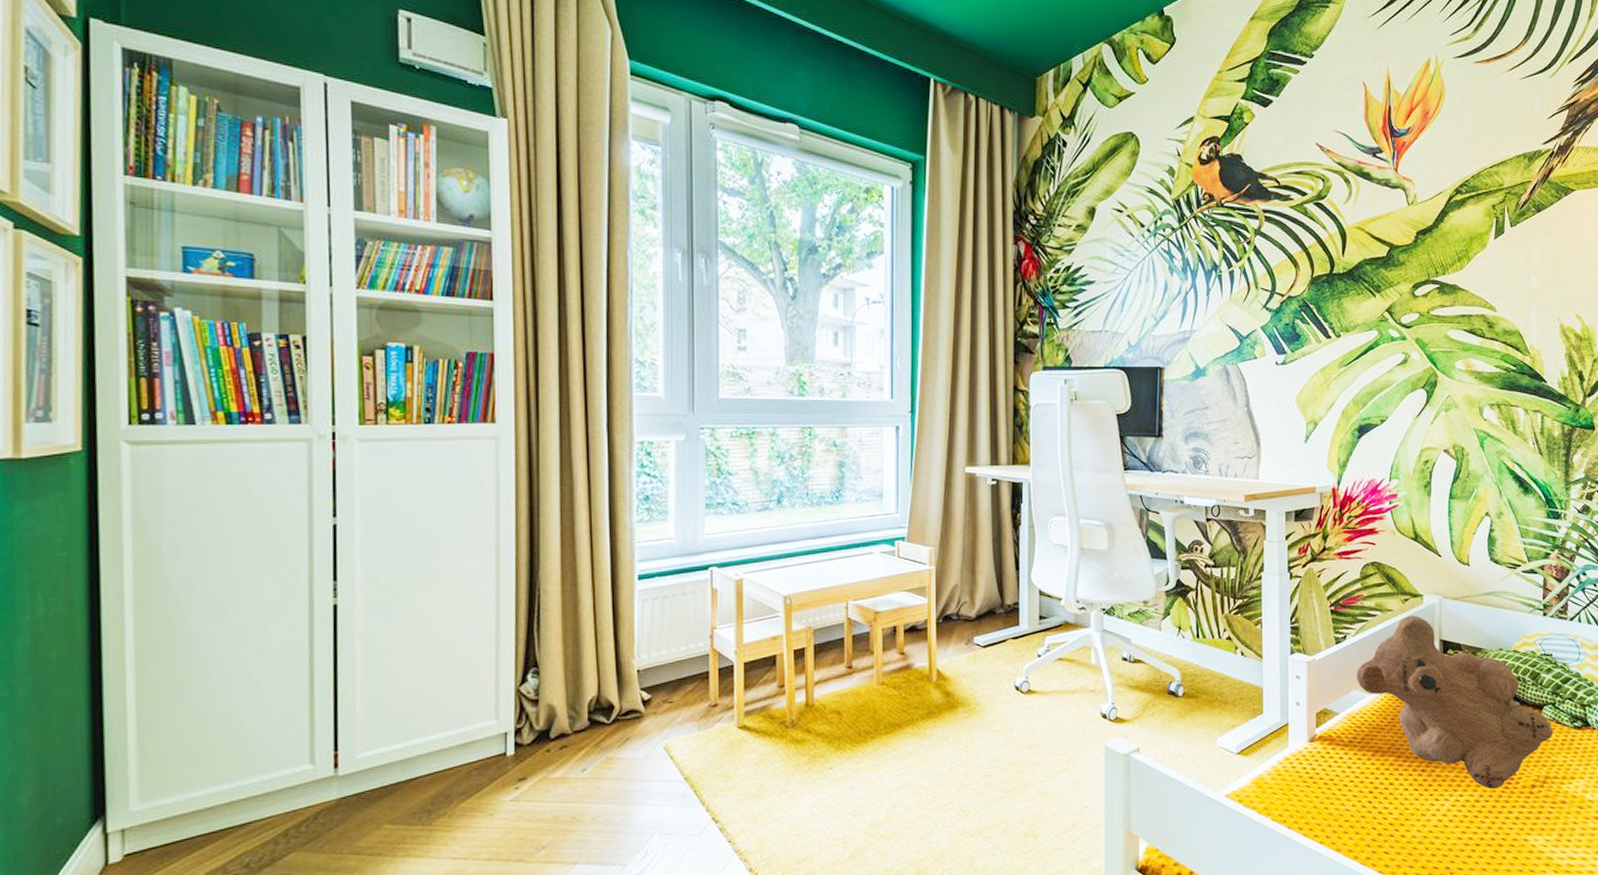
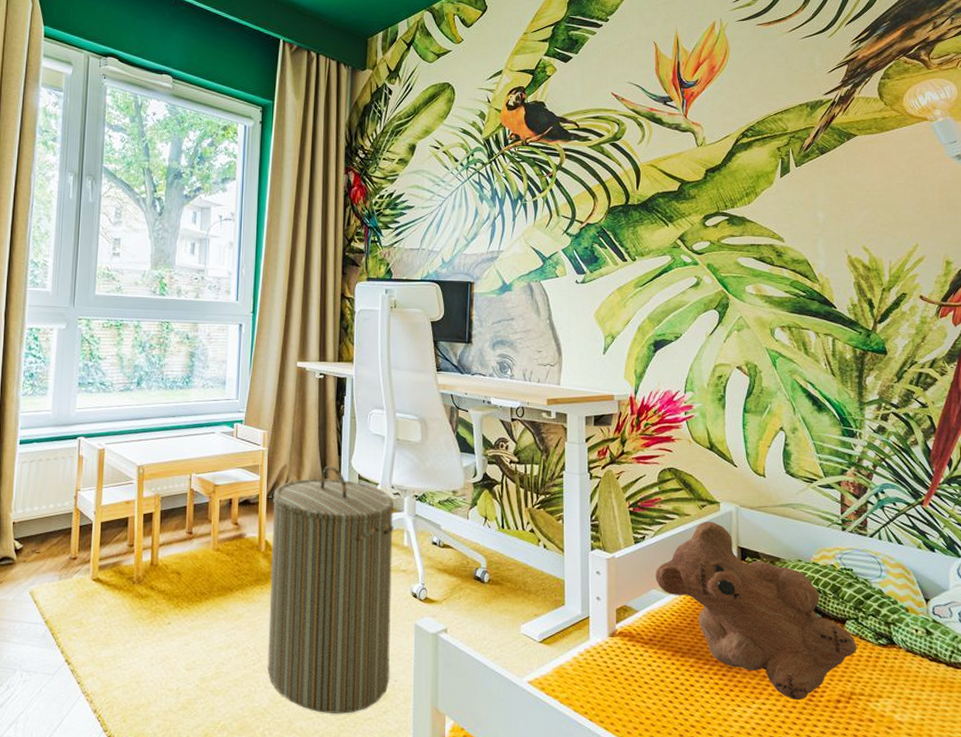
laundry hamper: none [944,582,1080,848] -> present [267,466,395,714]

